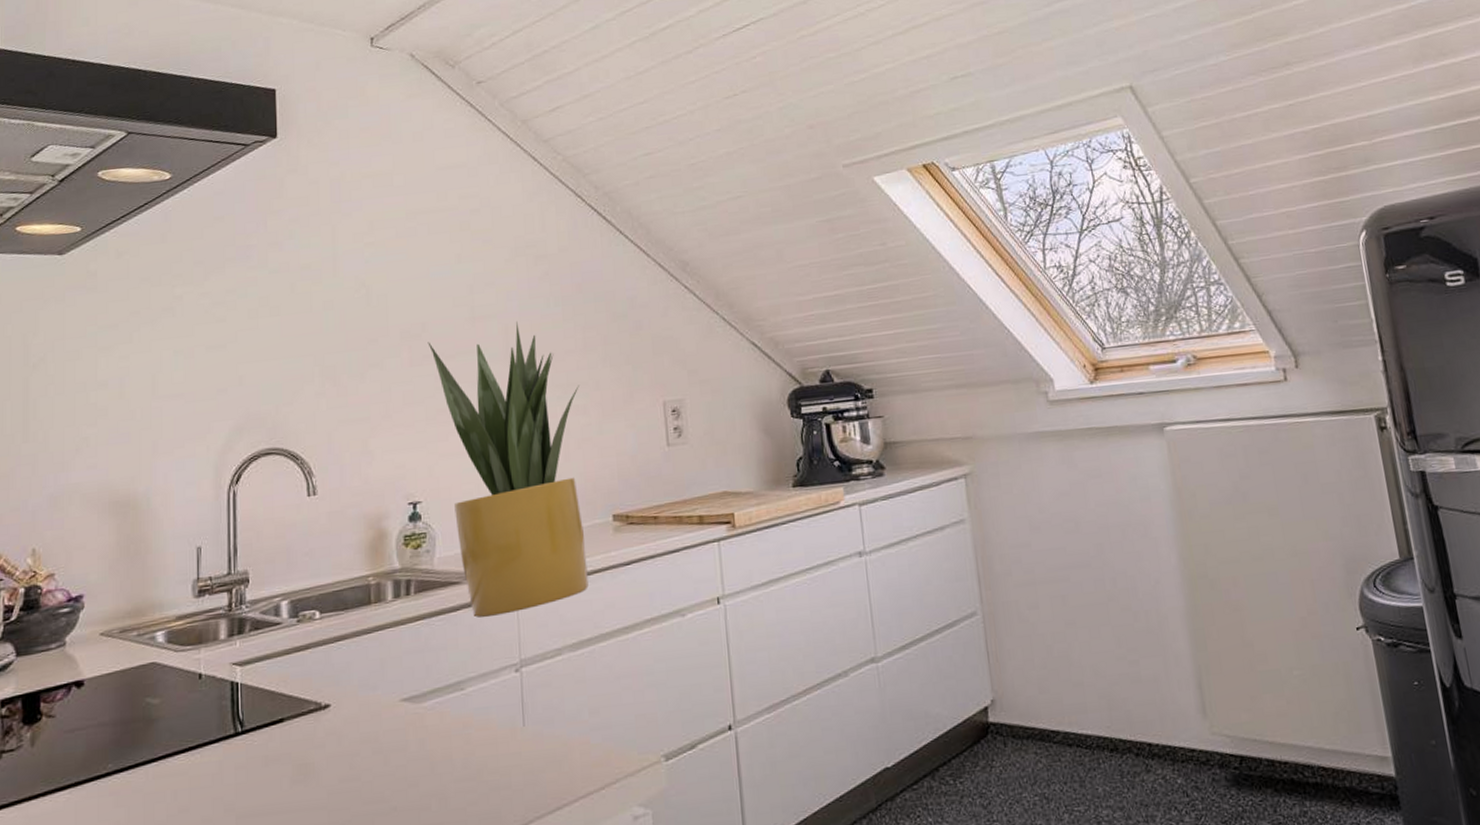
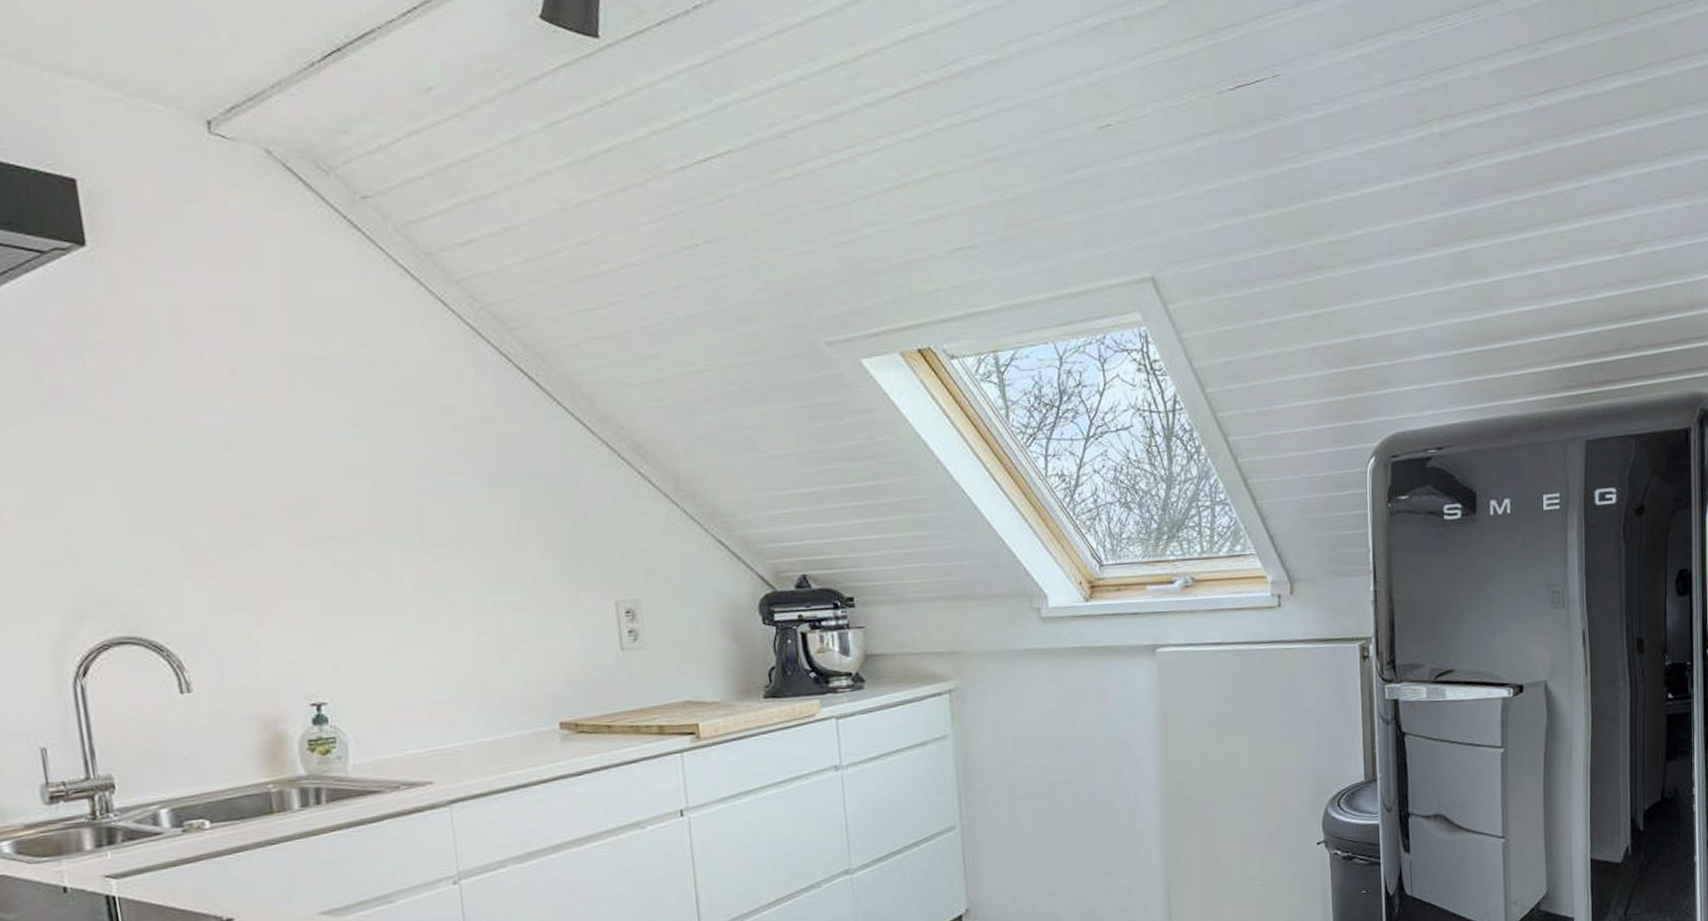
planter: present [427,321,589,618] -> none [319,501,534,829]

